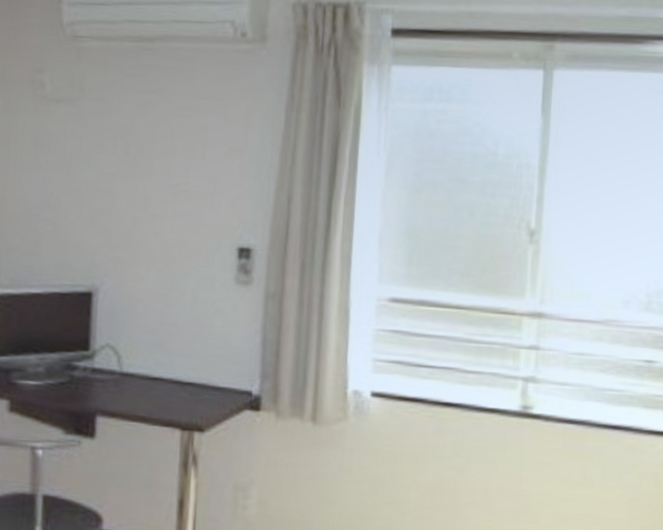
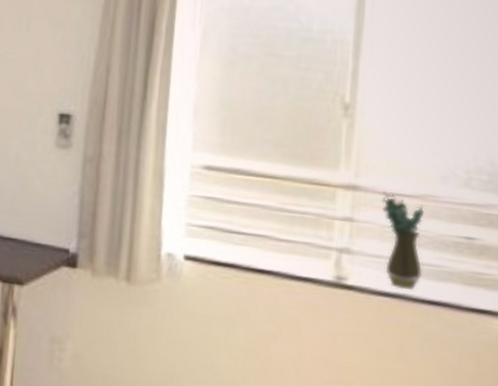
vase: none [566,318,607,417] -> present [382,192,425,291]

